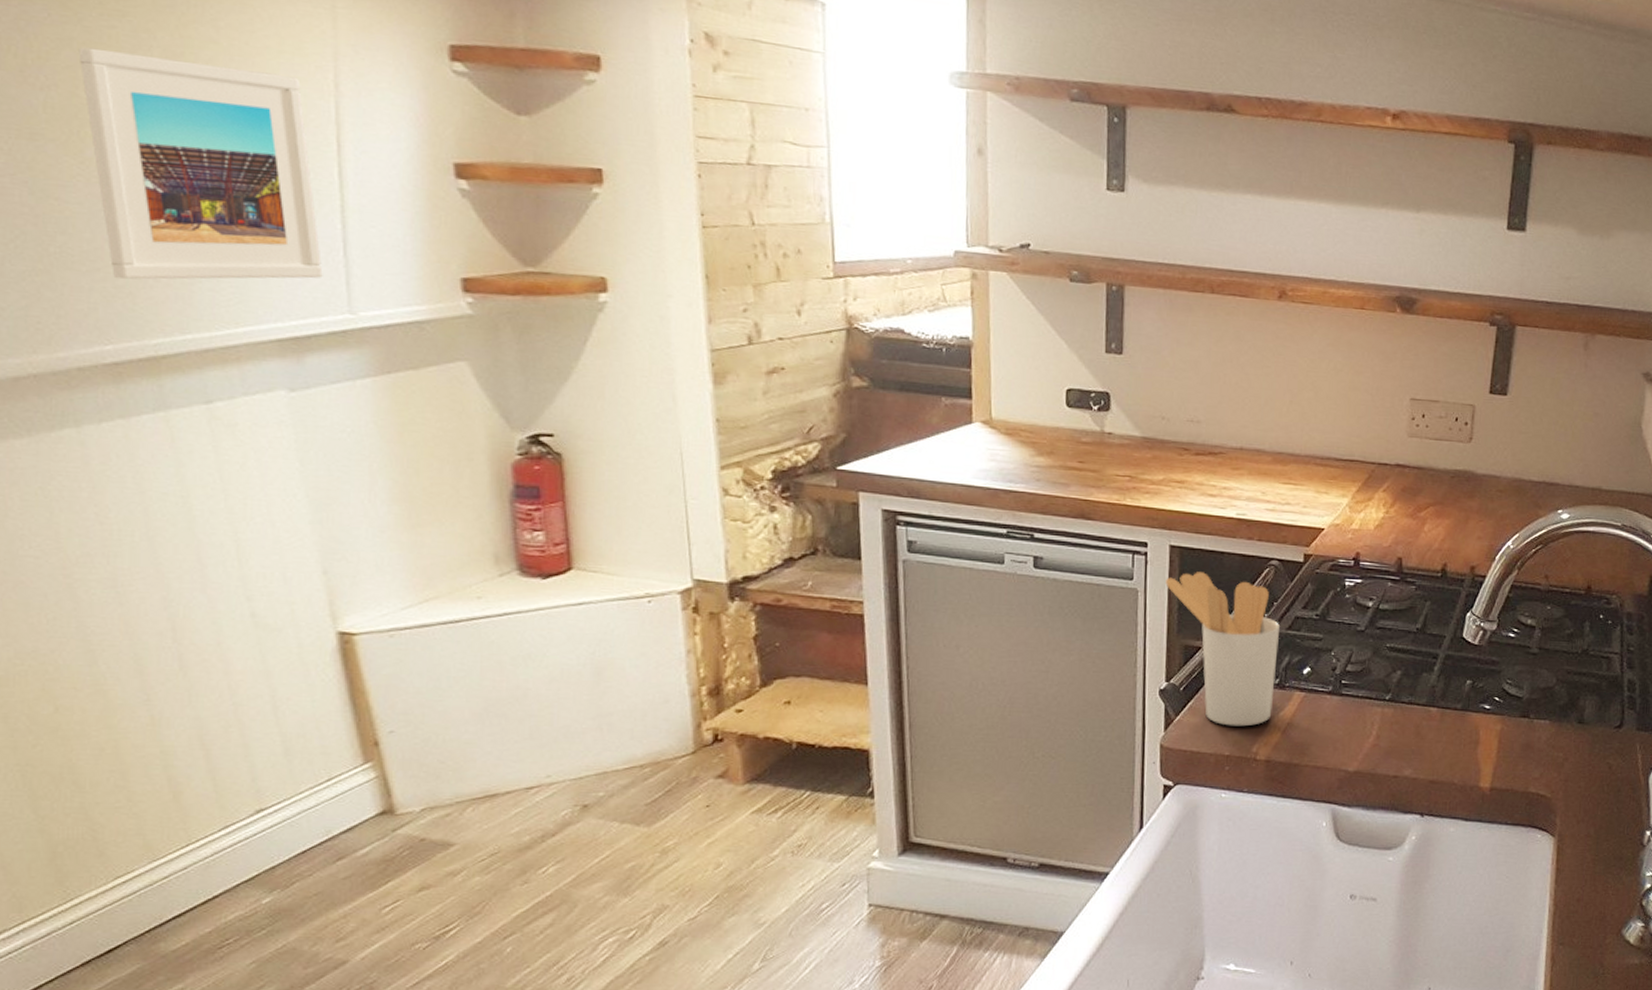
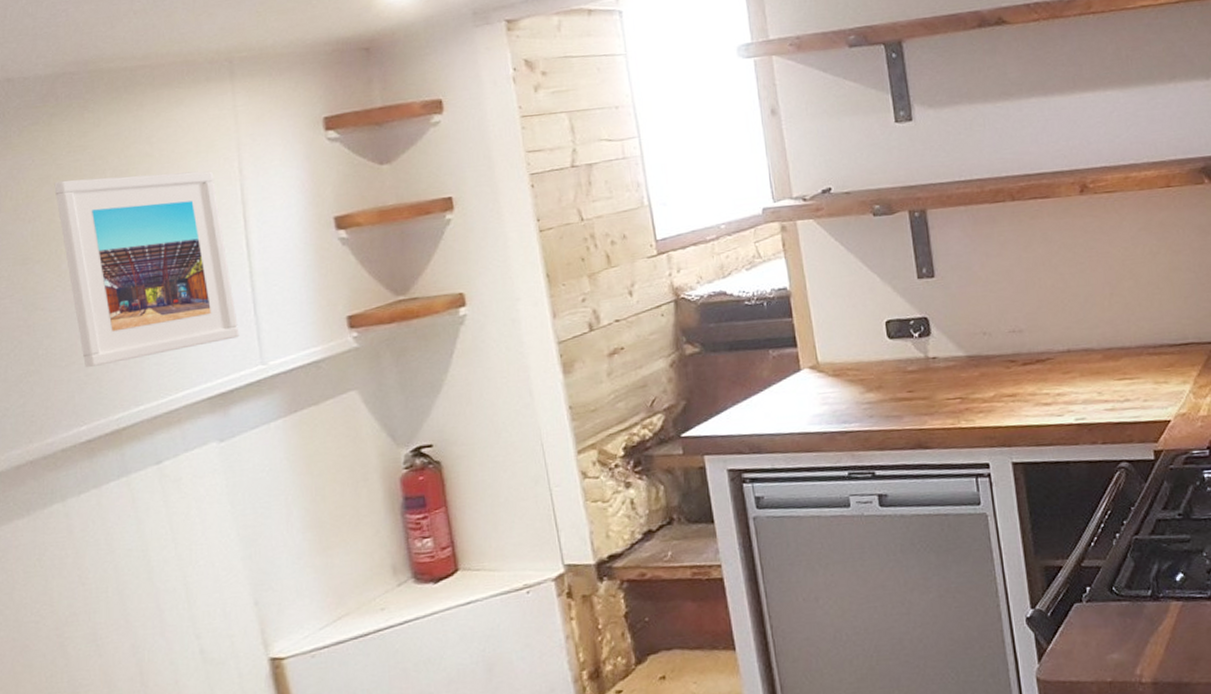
utensil holder: present [1165,572,1279,727] -> none [1014,486,1150,649]

